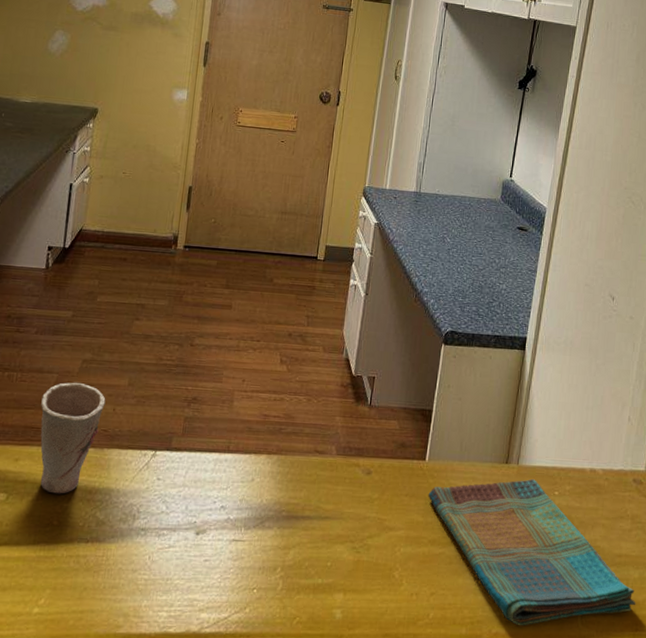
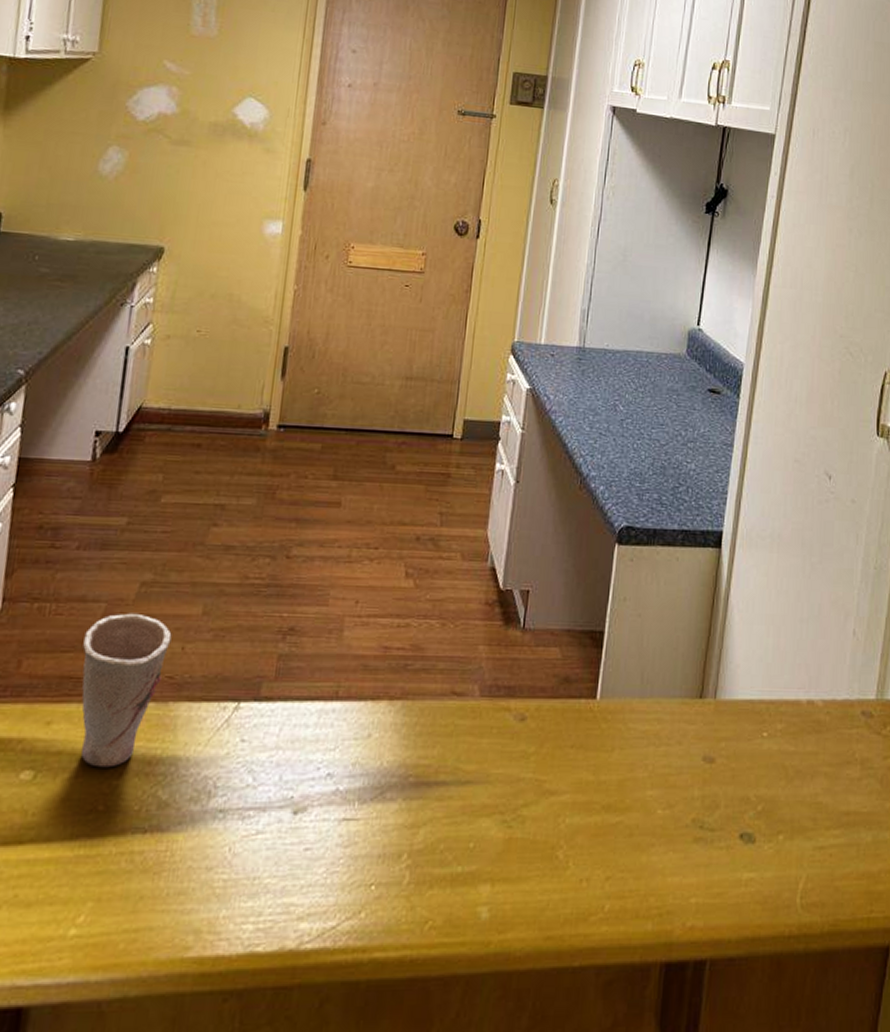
dish towel: present [428,479,636,626] -> none [600,718,870,915]

